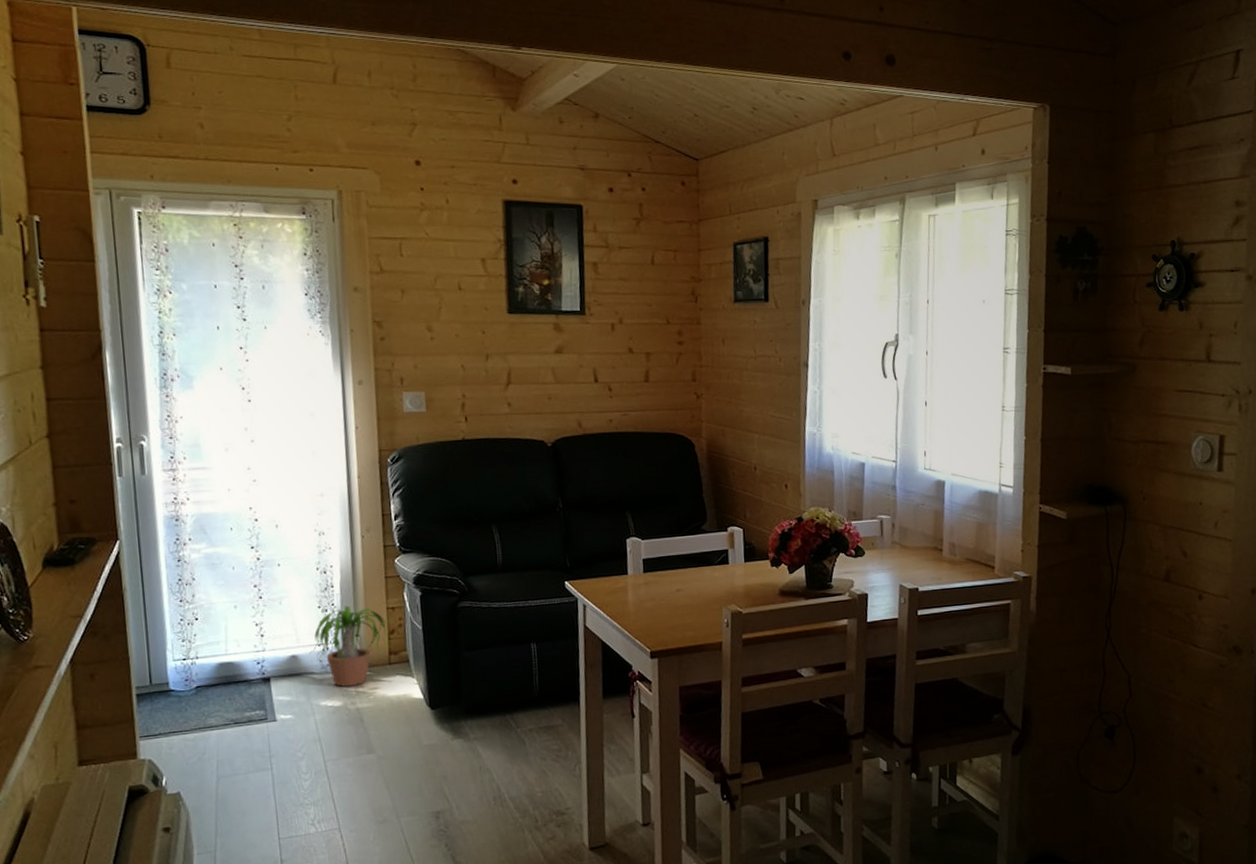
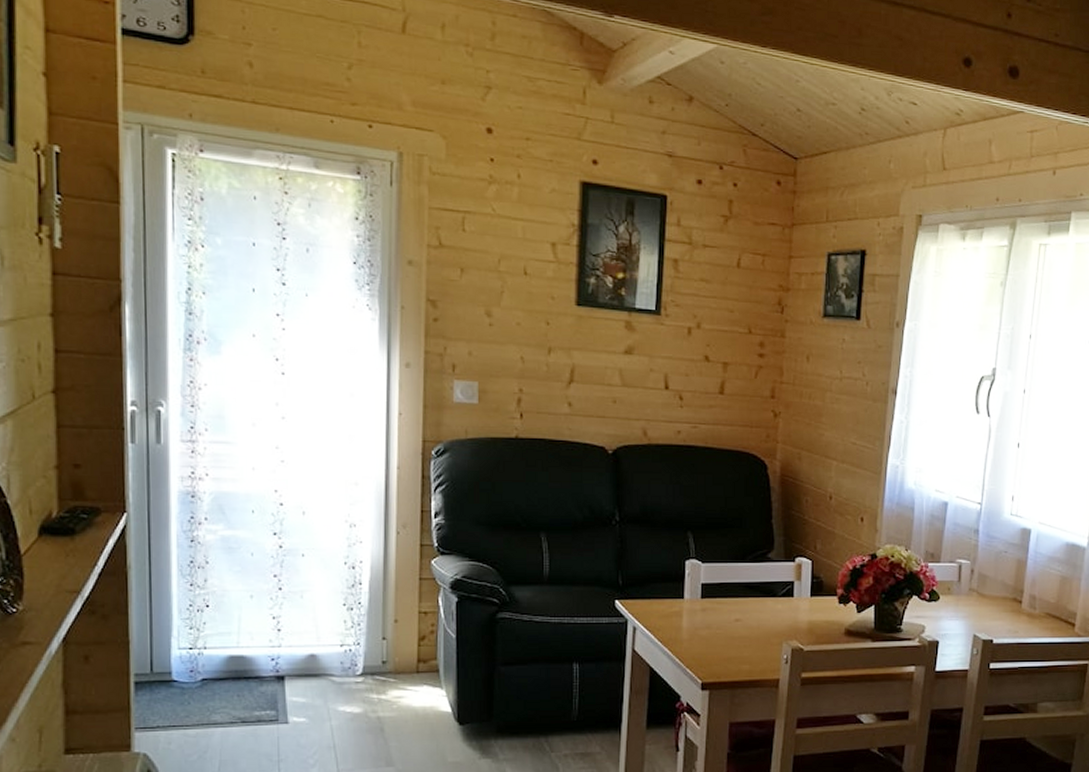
potted plant: present [309,605,394,687] -> none [330,605,425,692]

